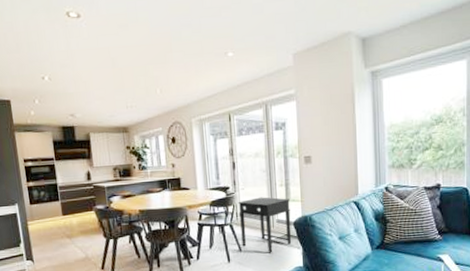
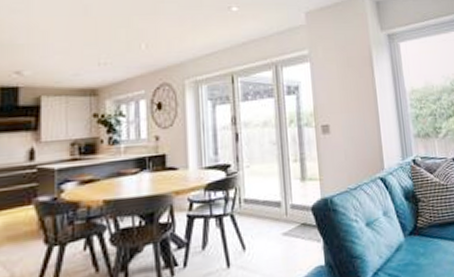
side table: present [238,197,292,253] -> none [241,176,310,251]

